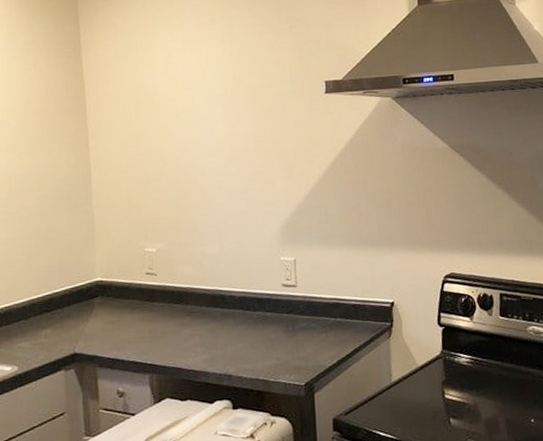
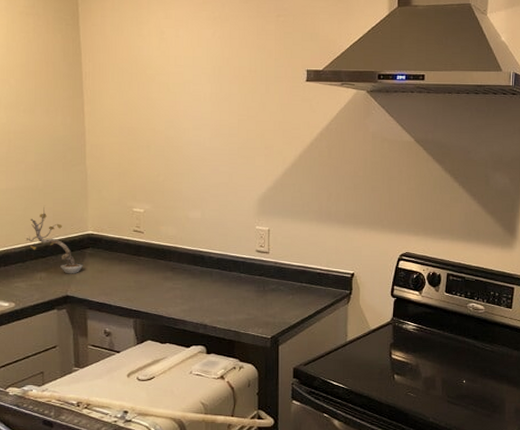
plant: none [30,254,93,329] -> present [27,206,84,274]

